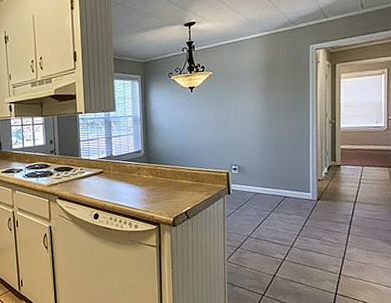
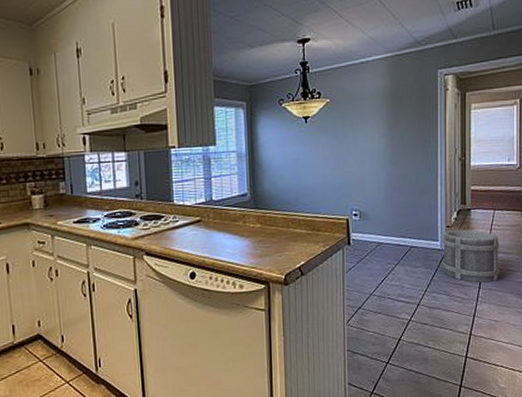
bucket: none [314,183,368,230] -> present [443,229,500,284]

